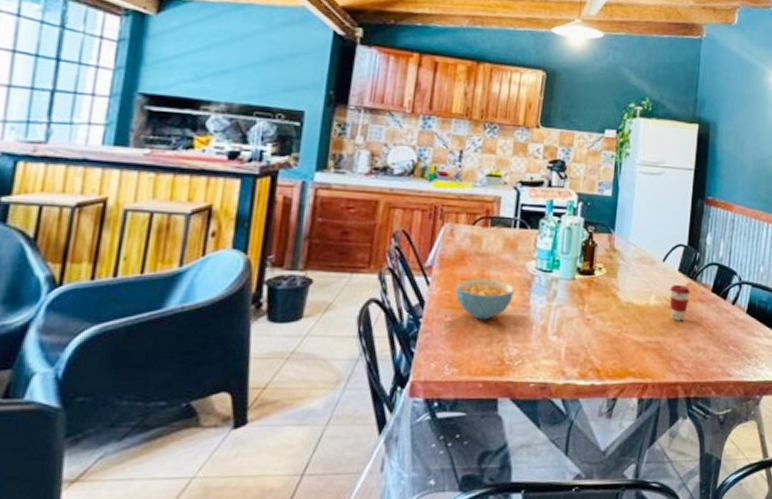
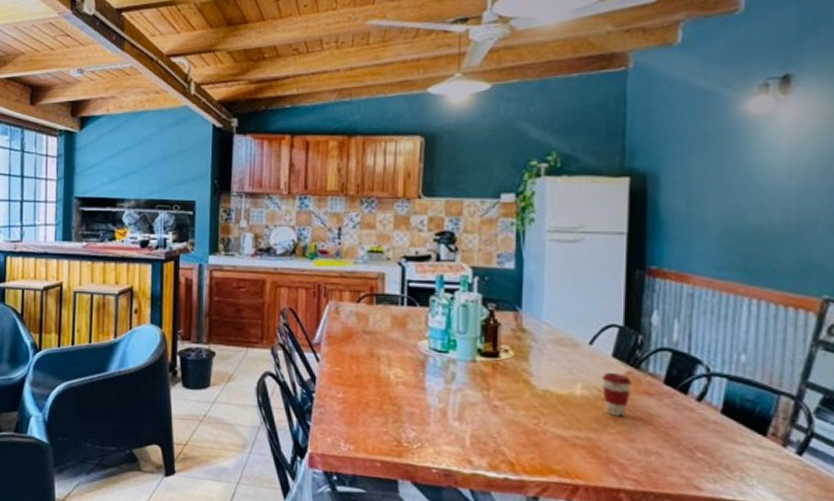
cereal bowl: present [455,278,514,320] -> none [344,356,406,399]

